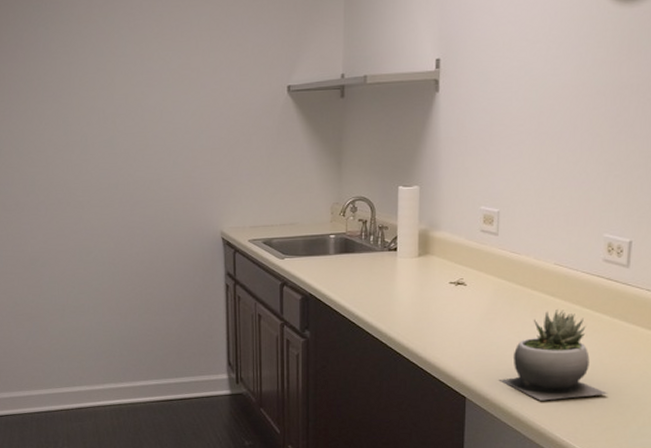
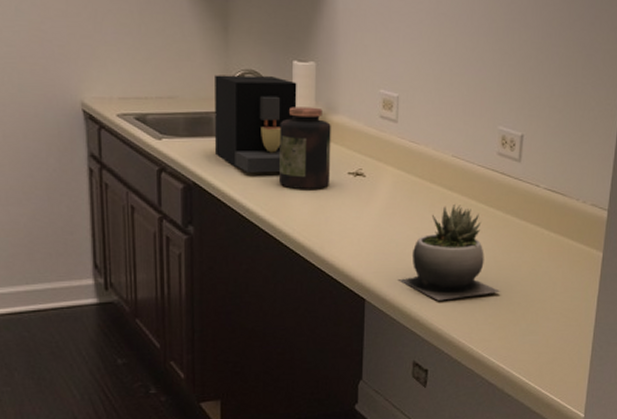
coffee maker: none [328,201,402,284] -> present [214,75,297,173]
jar: none [385,225,433,298] -> present [279,107,331,189]

